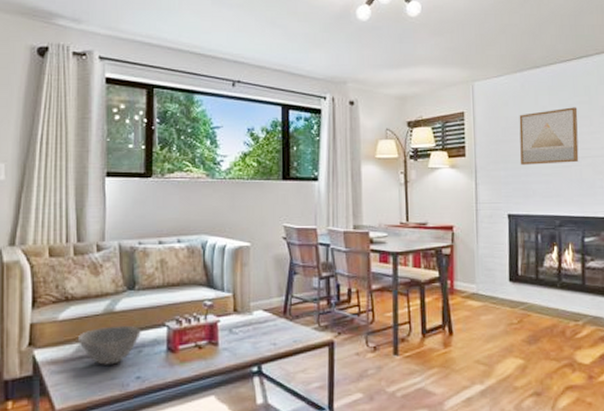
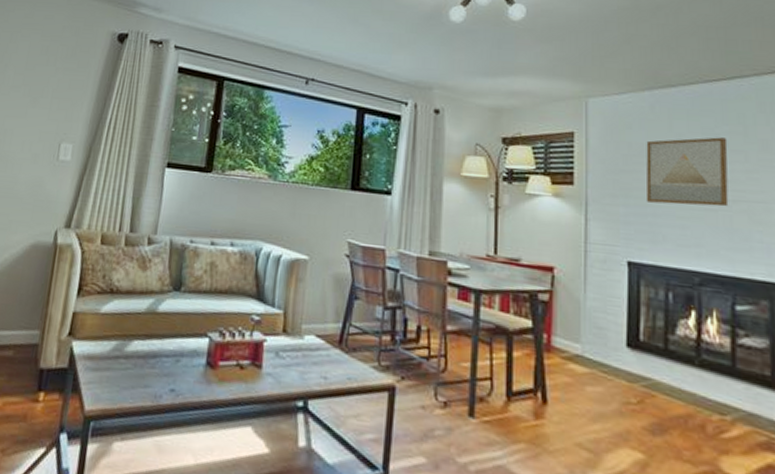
bowl: present [77,325,141,365] -> none [116,327,182,371]

